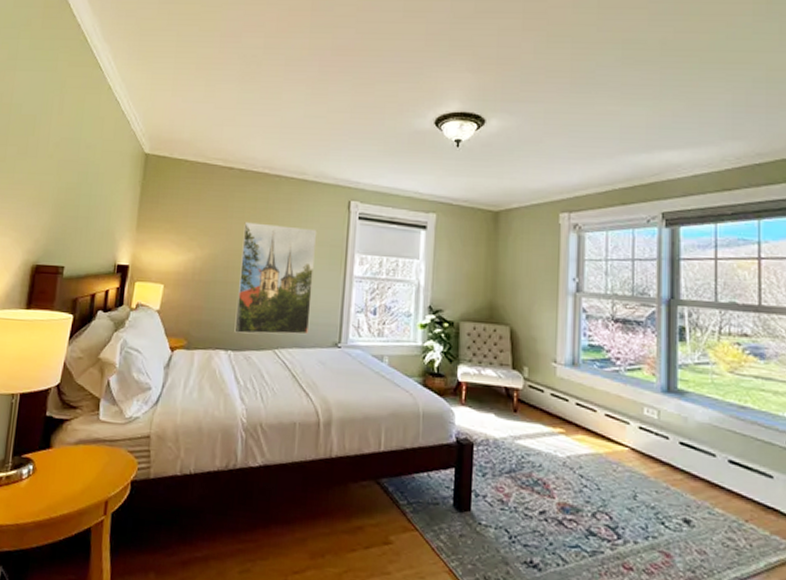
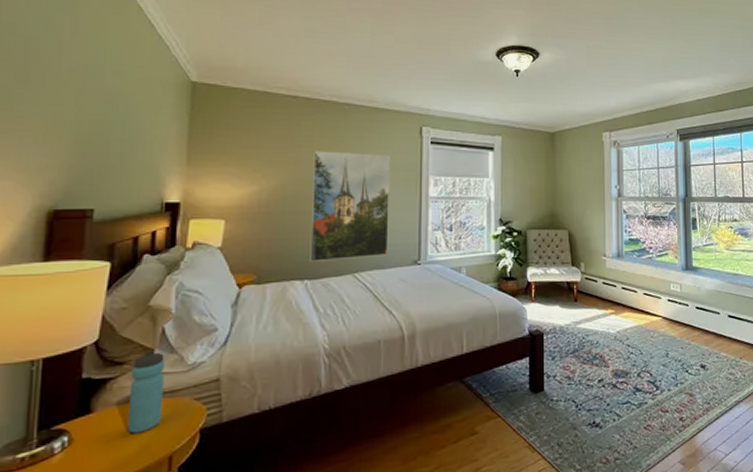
water bottle: none [75,398,108,475] -> present [127,349,165,434]

